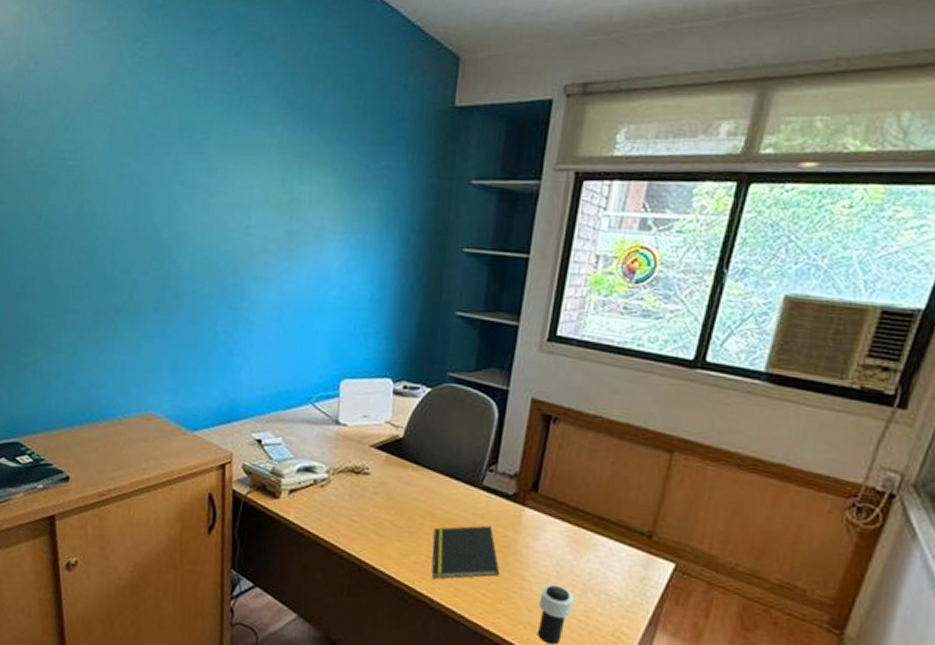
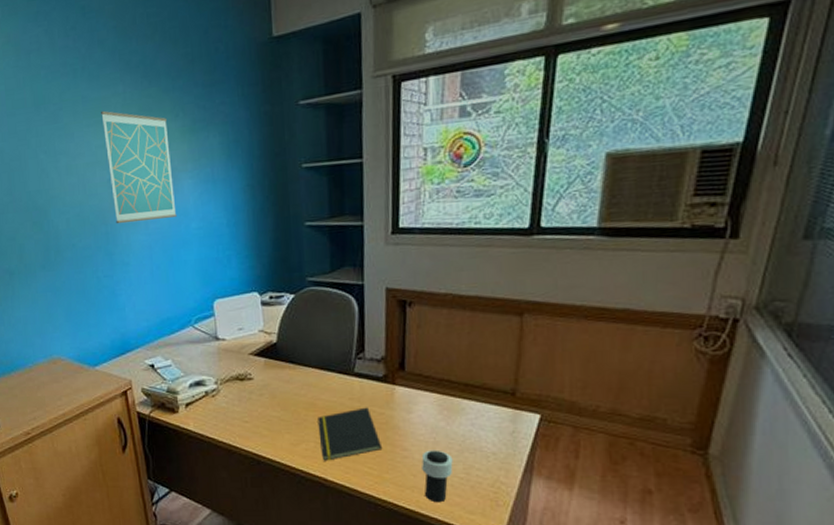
wall art: none [247,149,324,280] -> present [101,110,177,224]

